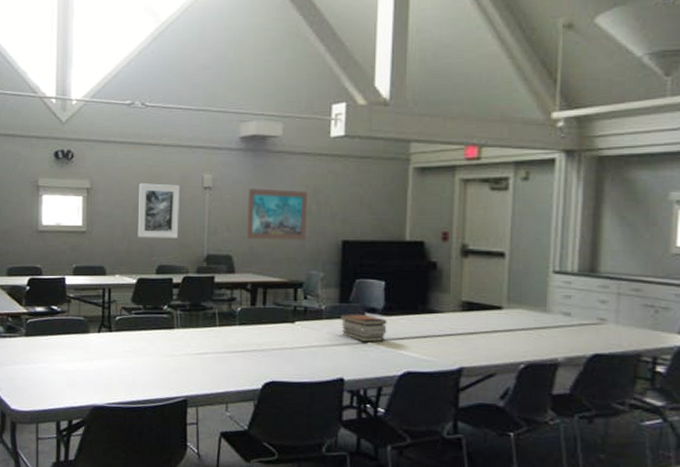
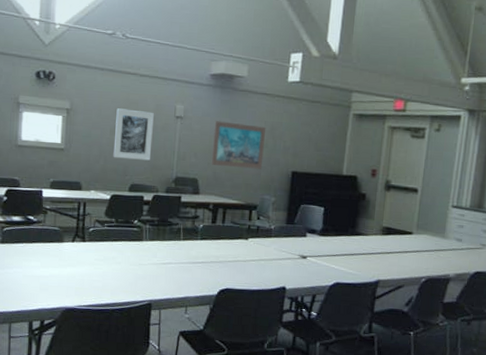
book stack: present [340,314,387,342] -> none [286,233,324,258]

